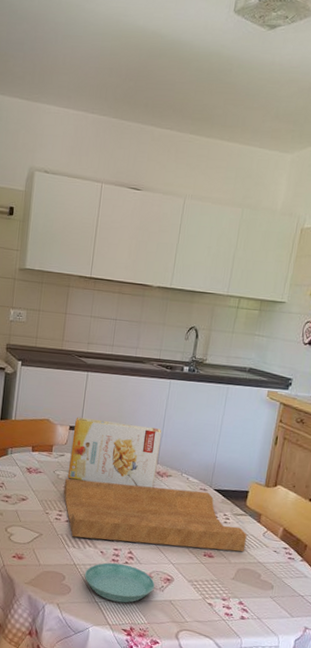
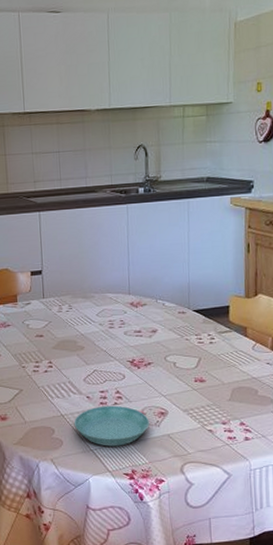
cutting board: present [63,478,247,552] -> none [35,314,237,387]
cereal box: present [68,417,162,488] -> none [35,257,130,327]

